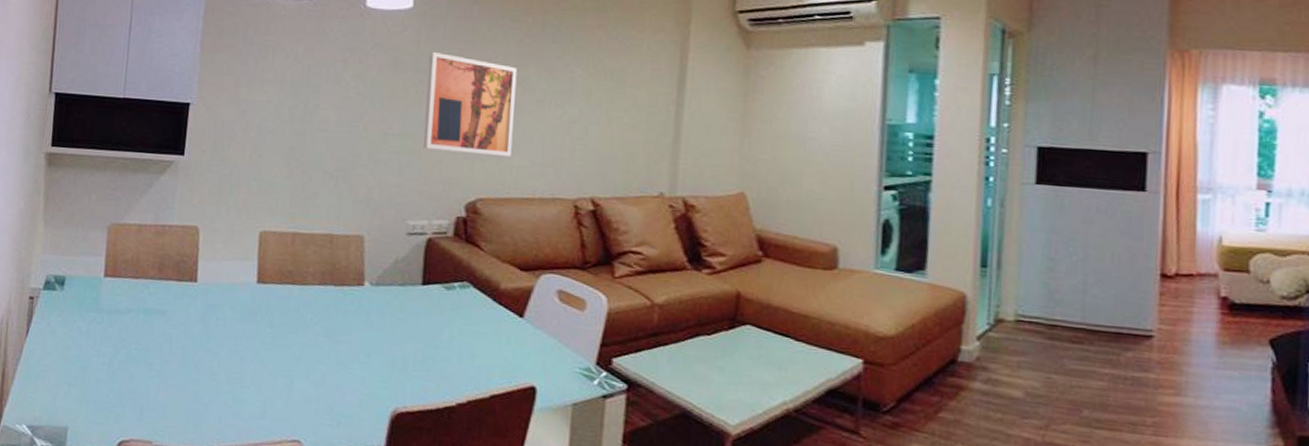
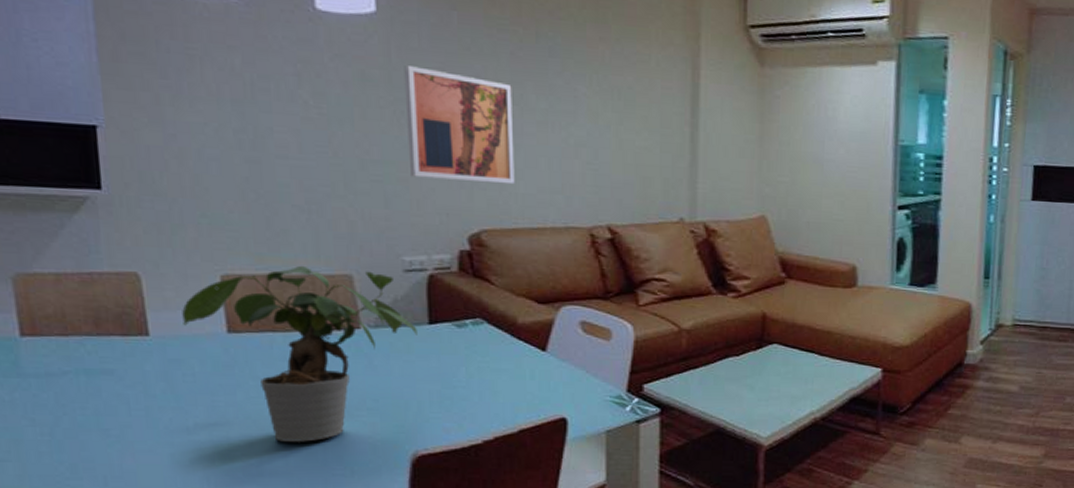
potted plant: none [224,225,412,390] -> present [182,265,417,442]

